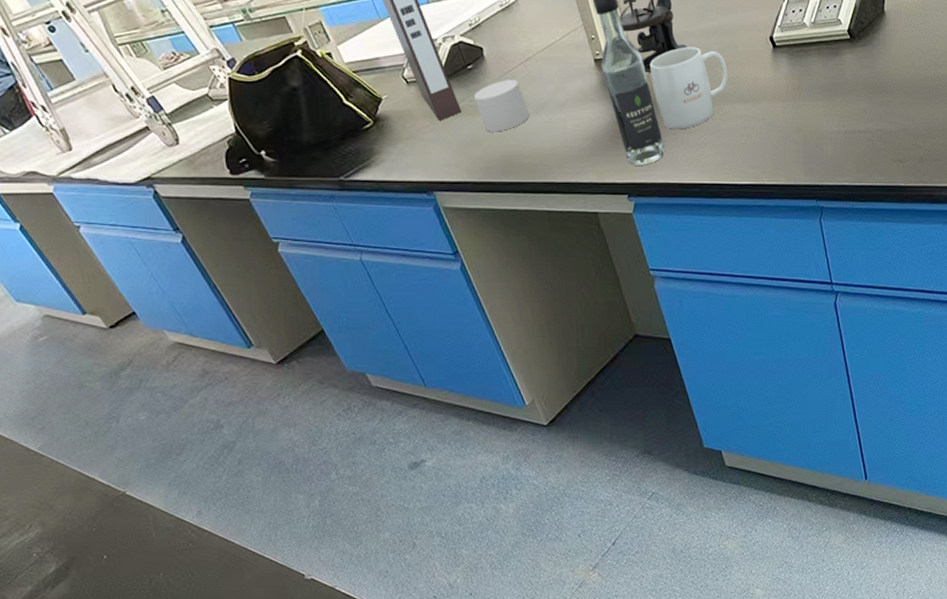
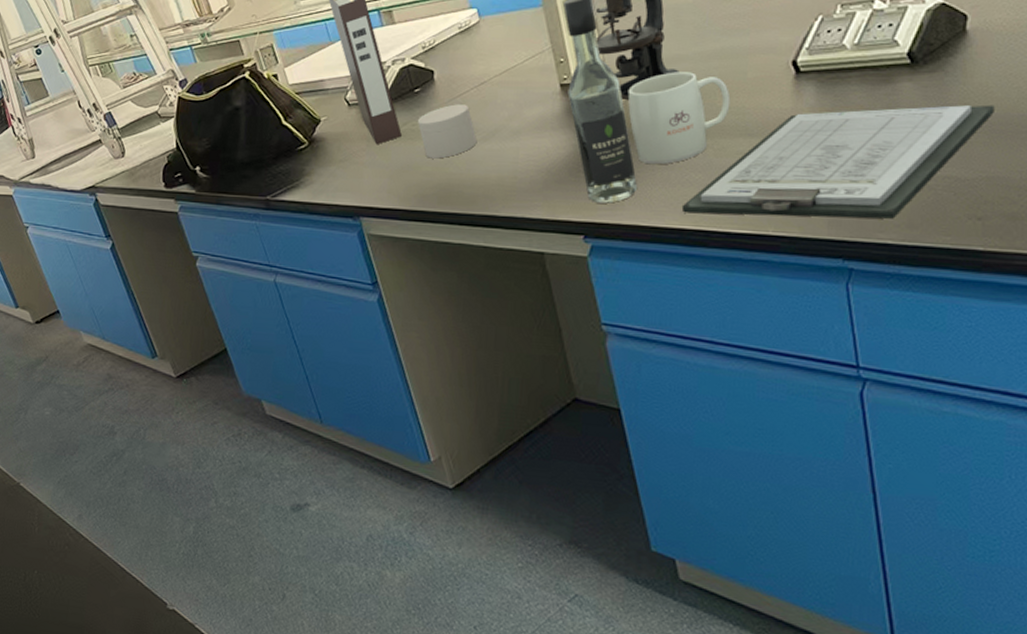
clipboard: none [700,71,905,170] -> present [681,104,995,219]

